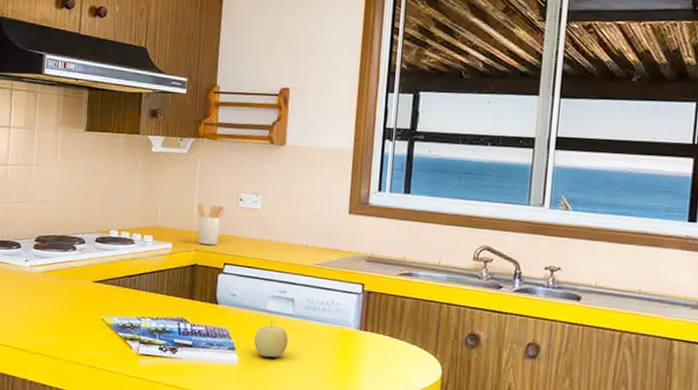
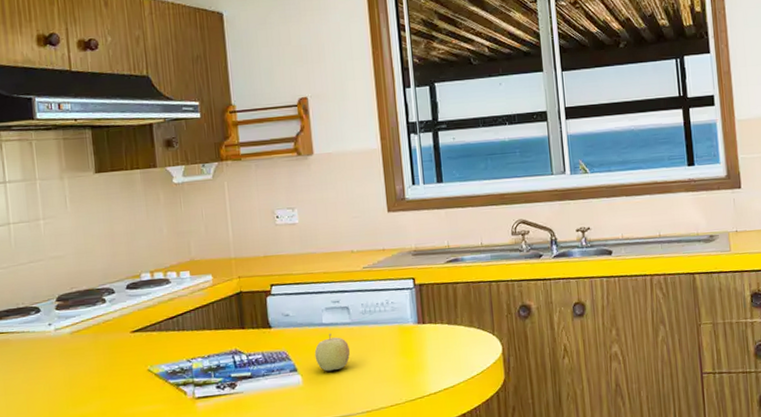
utensil holder: present [197,203,225,245] -> none [232,226,263,270]

